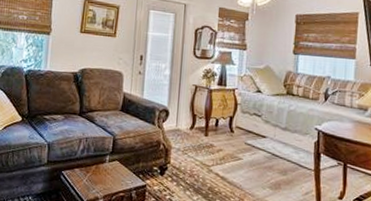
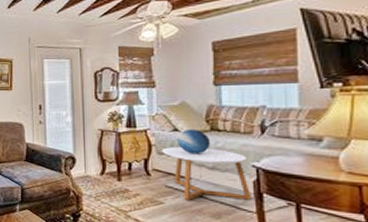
coffee table: none [245,107,312,159] -> present [161,147,252,200]
decorative globe: none [259,91,286,115] -> present [177,129,211,154]

